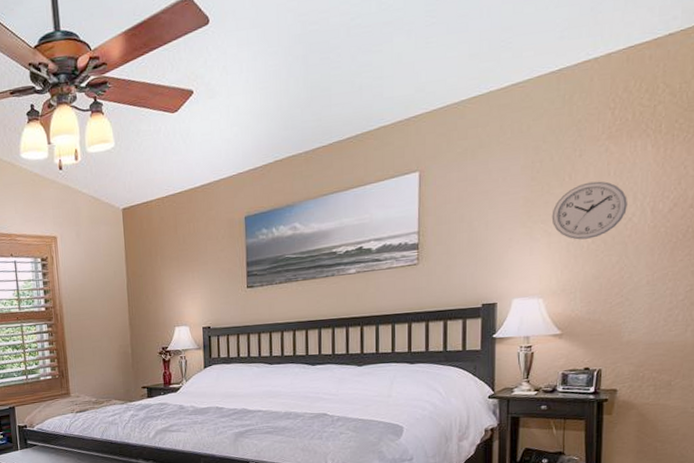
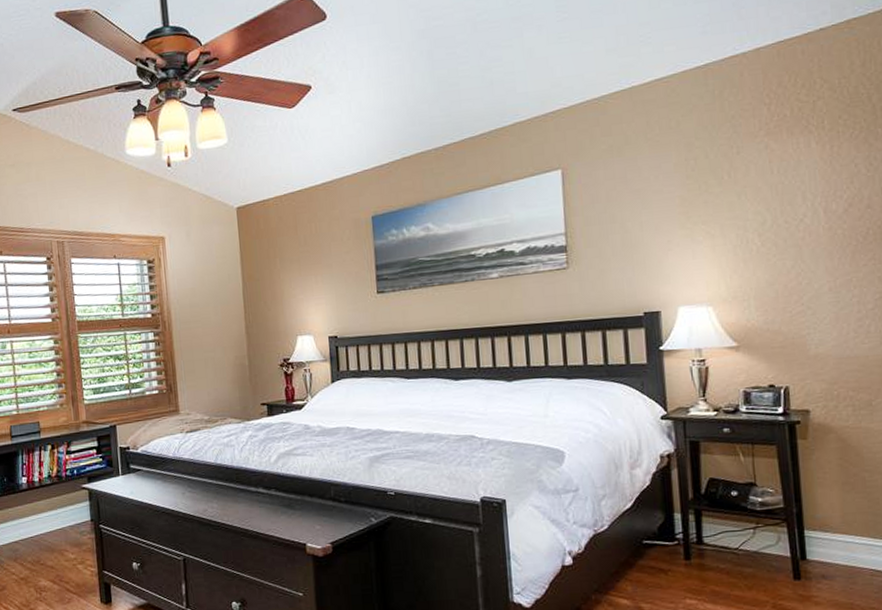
wall clock: present [551,181,627,240] -> none [713,179,797,243]

